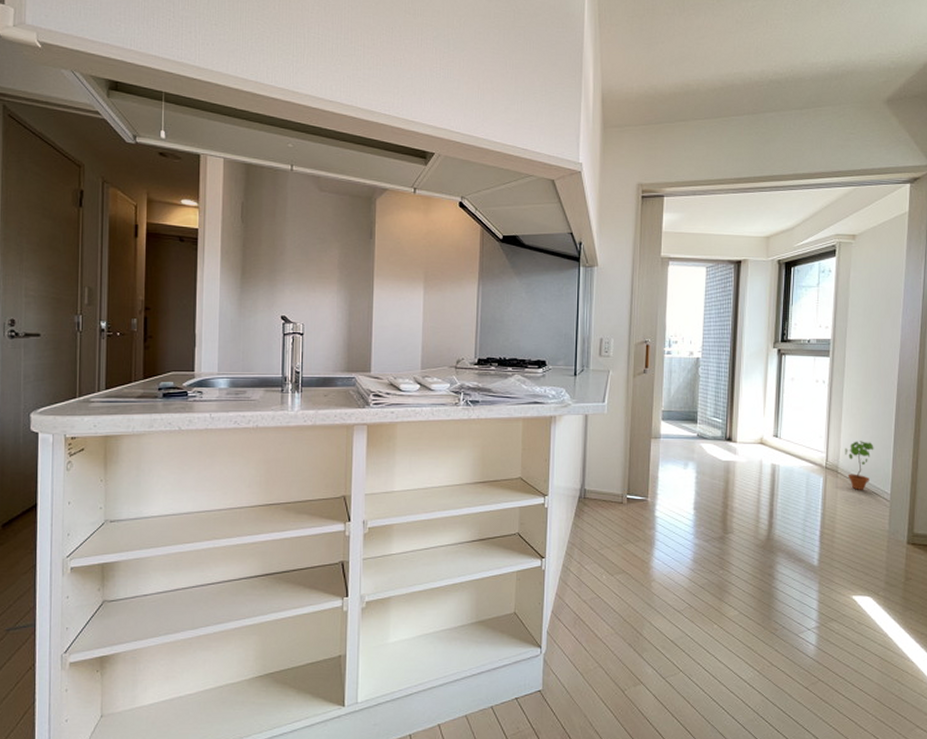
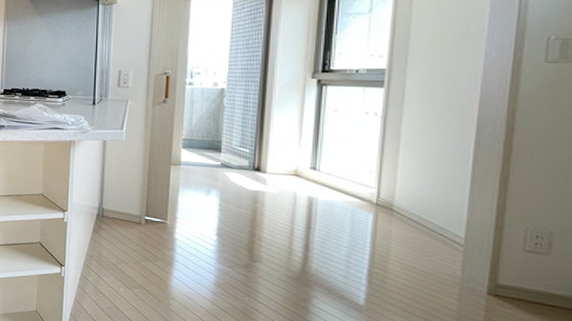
potted plant: present [845,441,874,490] -> none [402,178,443,231]

